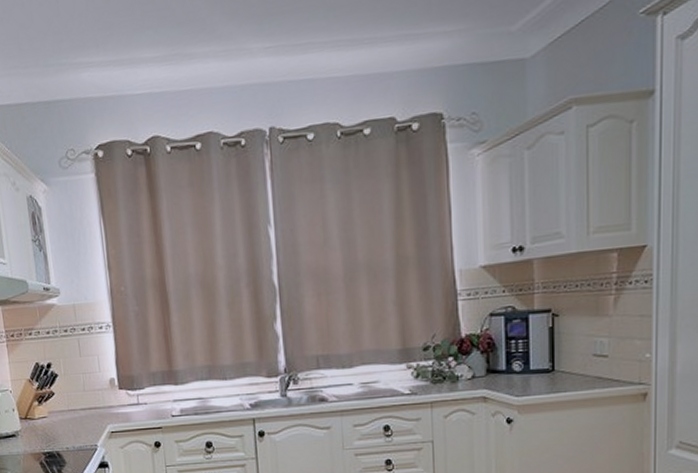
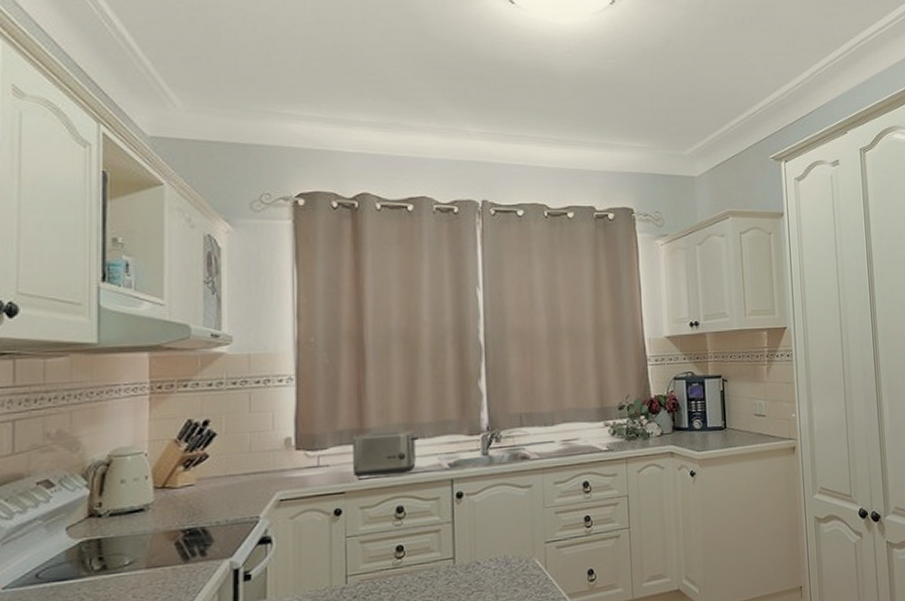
toaster: none [163,371,222,414] -> present [351,429,420,477]

